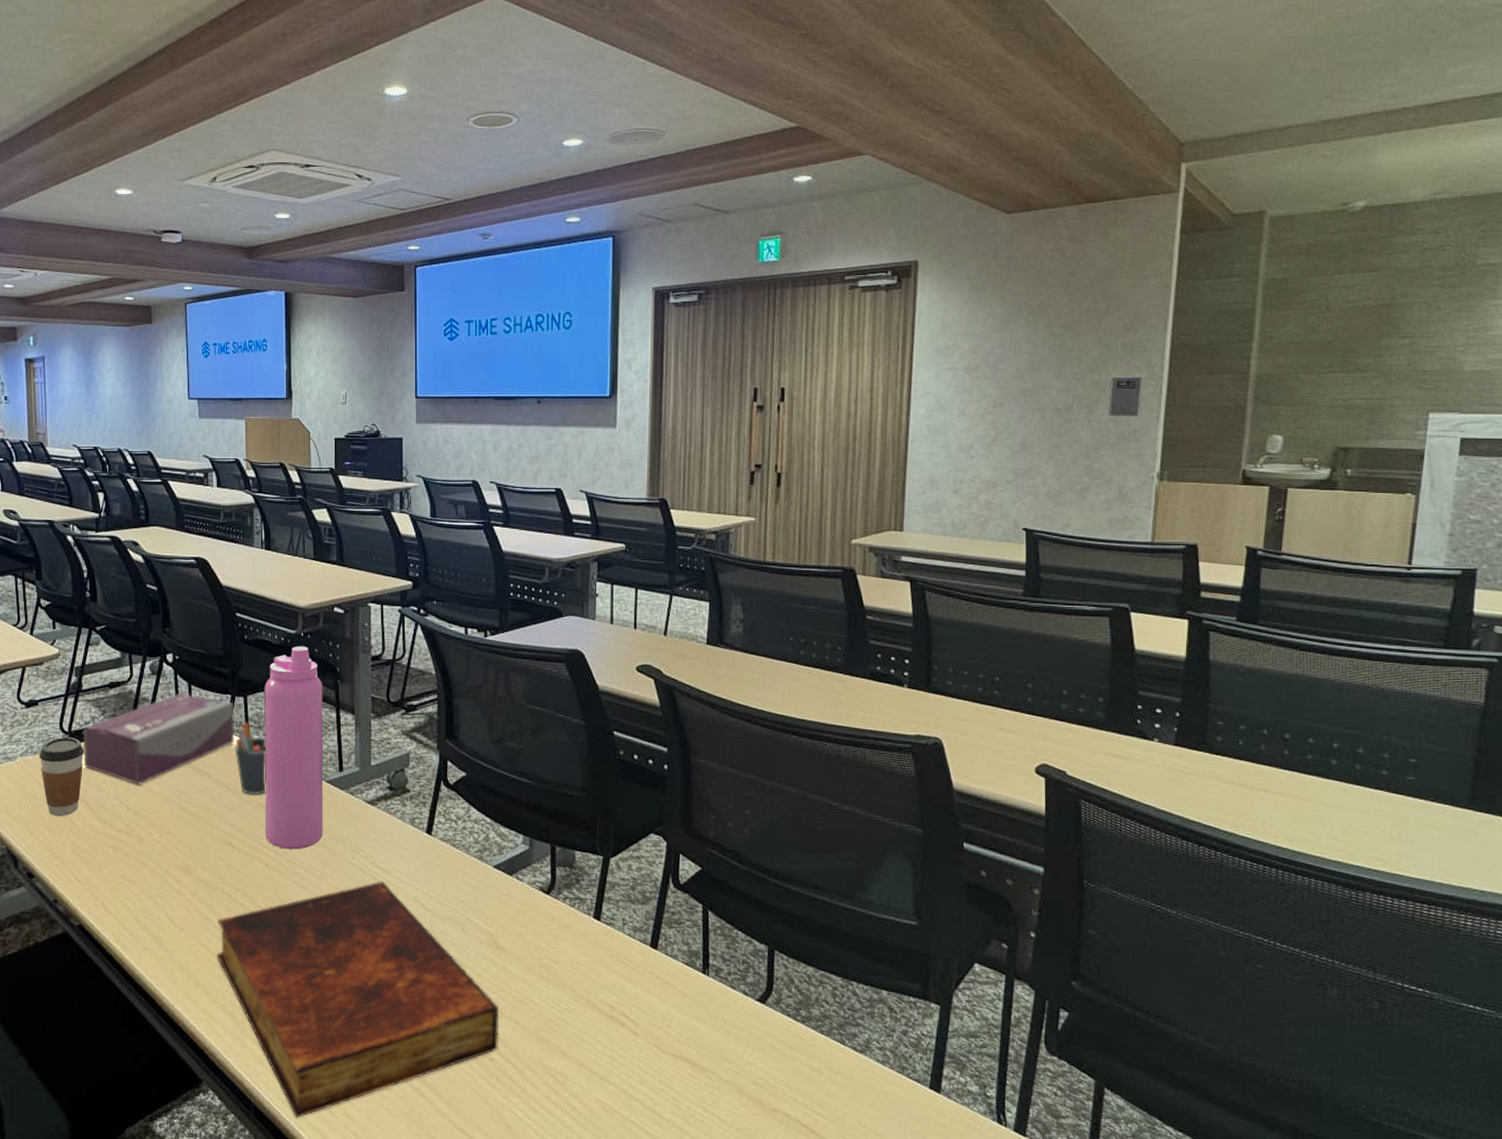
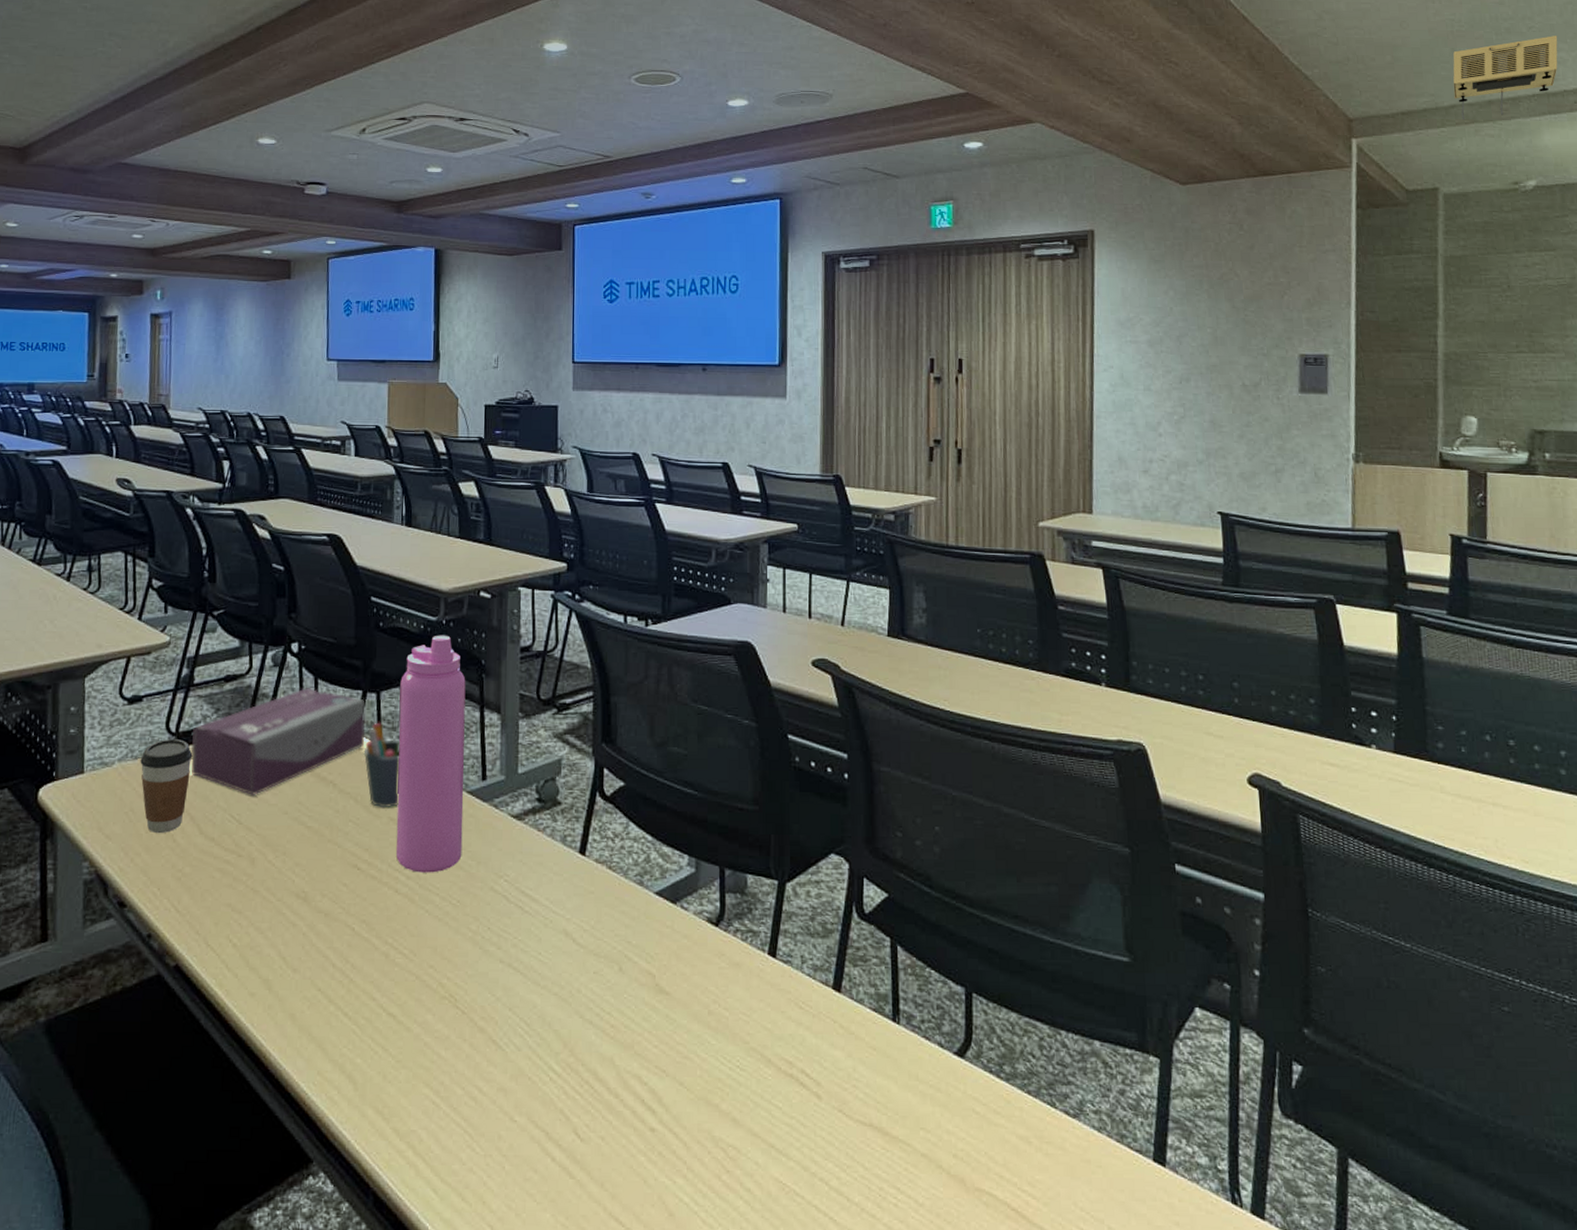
book: present [216,881,499,1119] -> none [335,910,662,1207]
projector: none [1290,51,1403,142] -> present [1453,36,1558,120]

